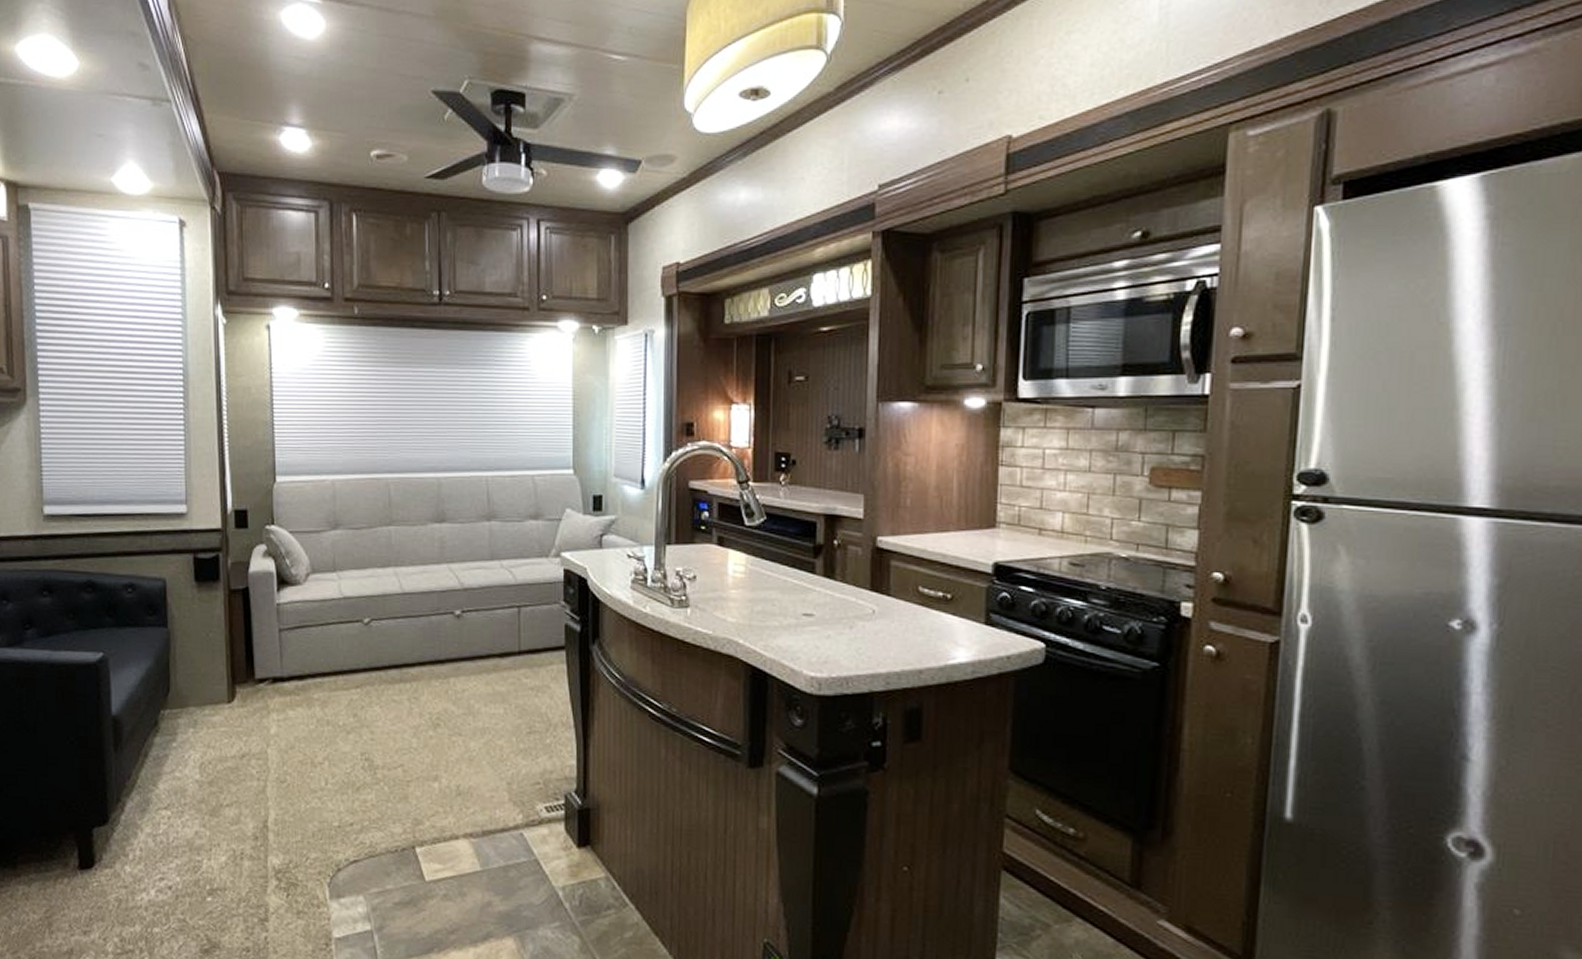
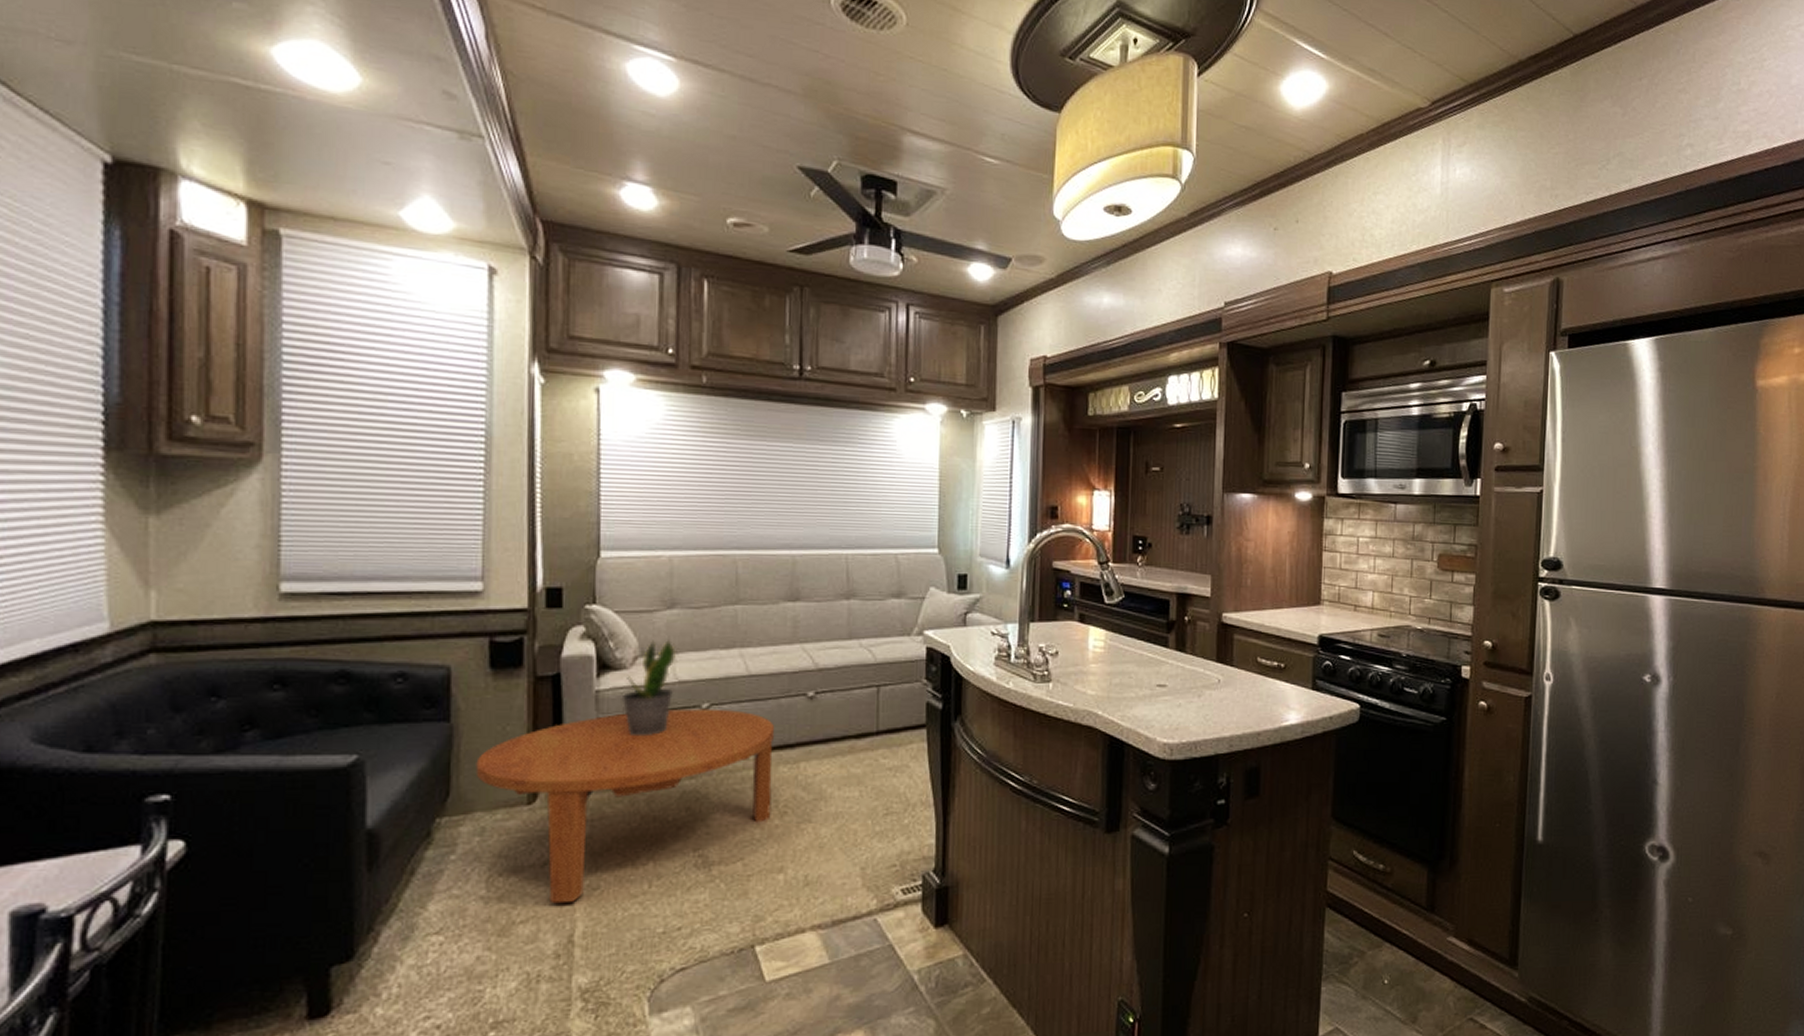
coffee table: none [188,622,427,793] -> present [475,708,775,904]
potted plant: none [297,558,340,647] -> present [621,640,676,737]

